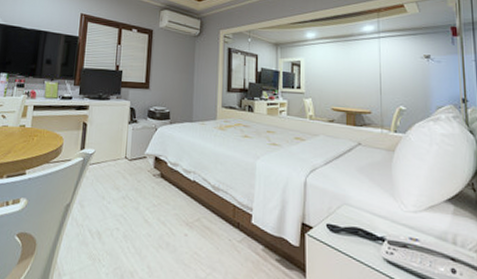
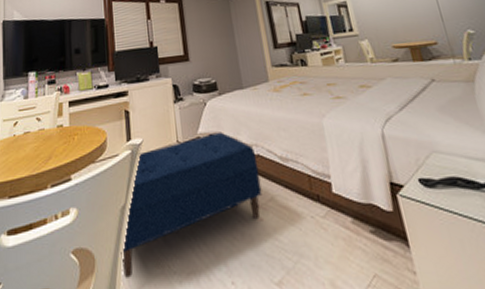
bench: none [59,155,193,264] -> present [121,132,263,278]

